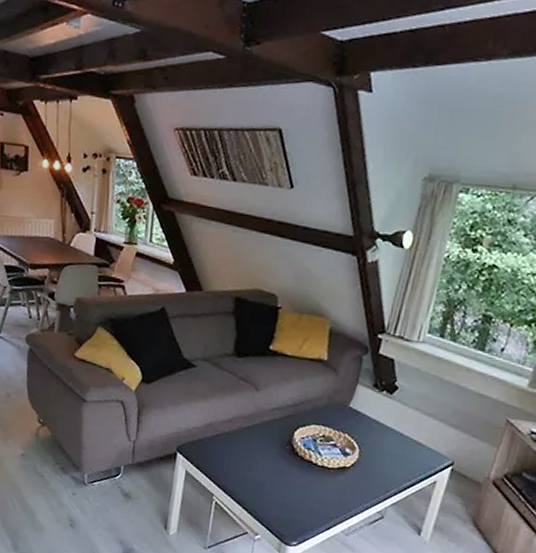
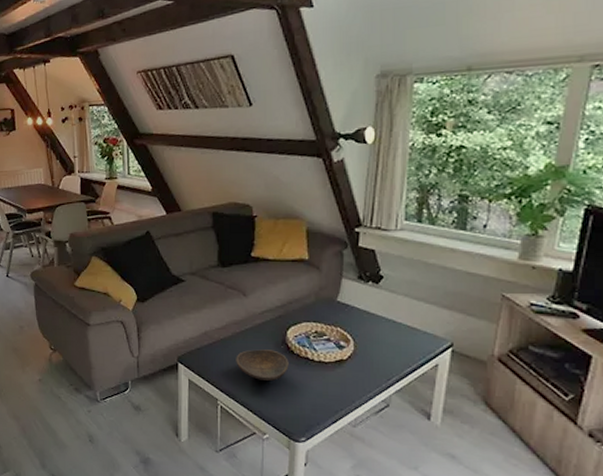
decorative bowl: none [237,447,292,481] -> present [236,349,289,381]

